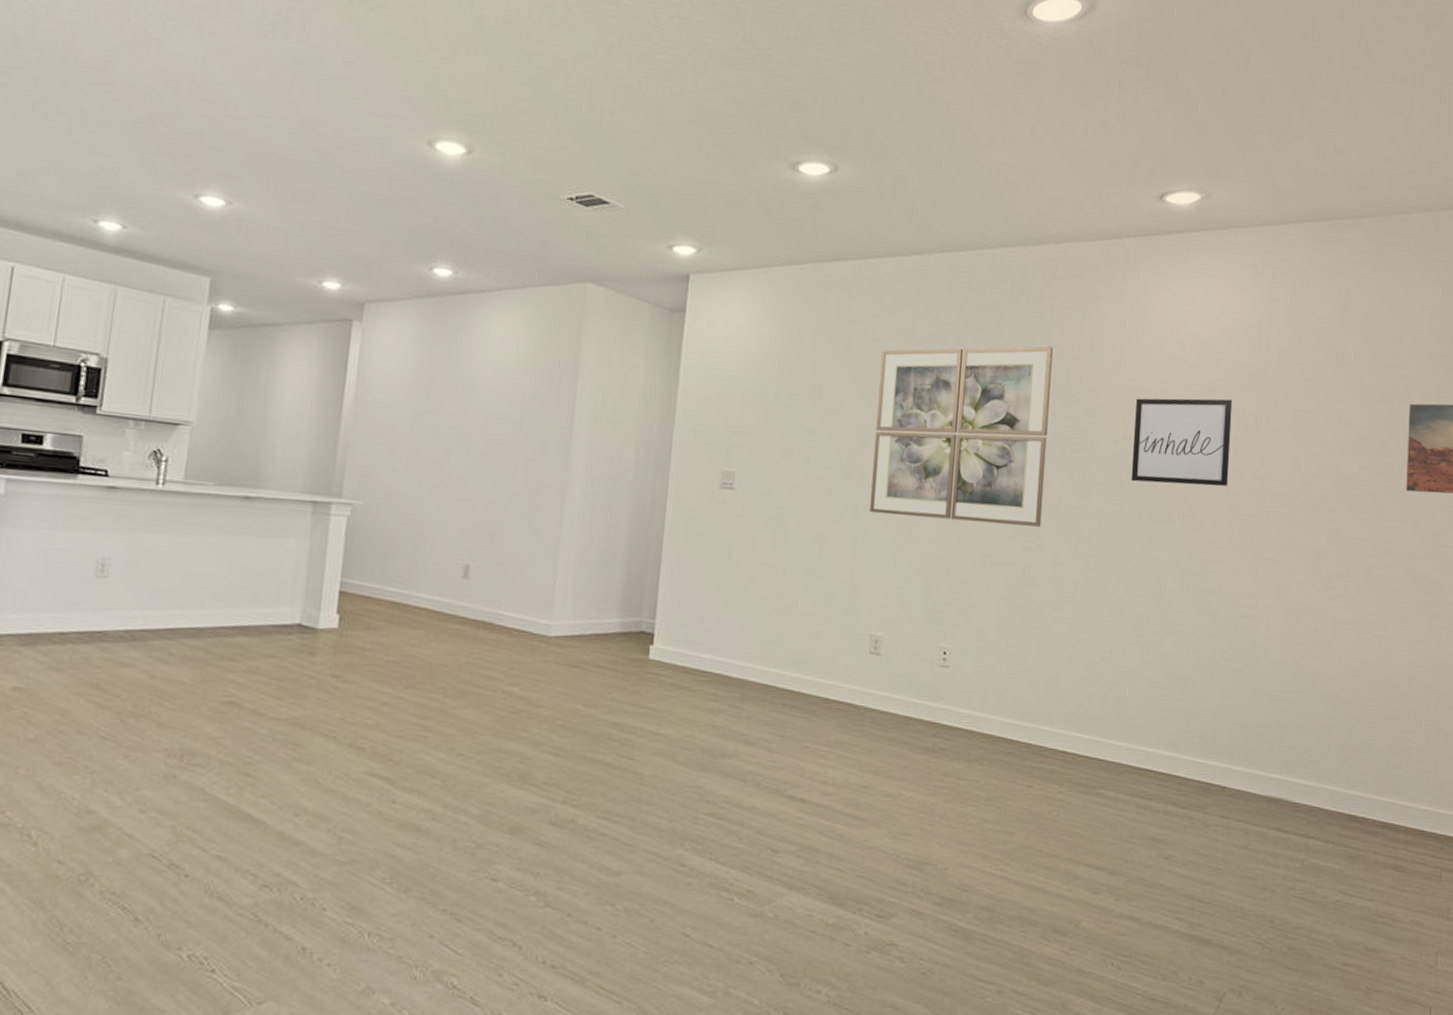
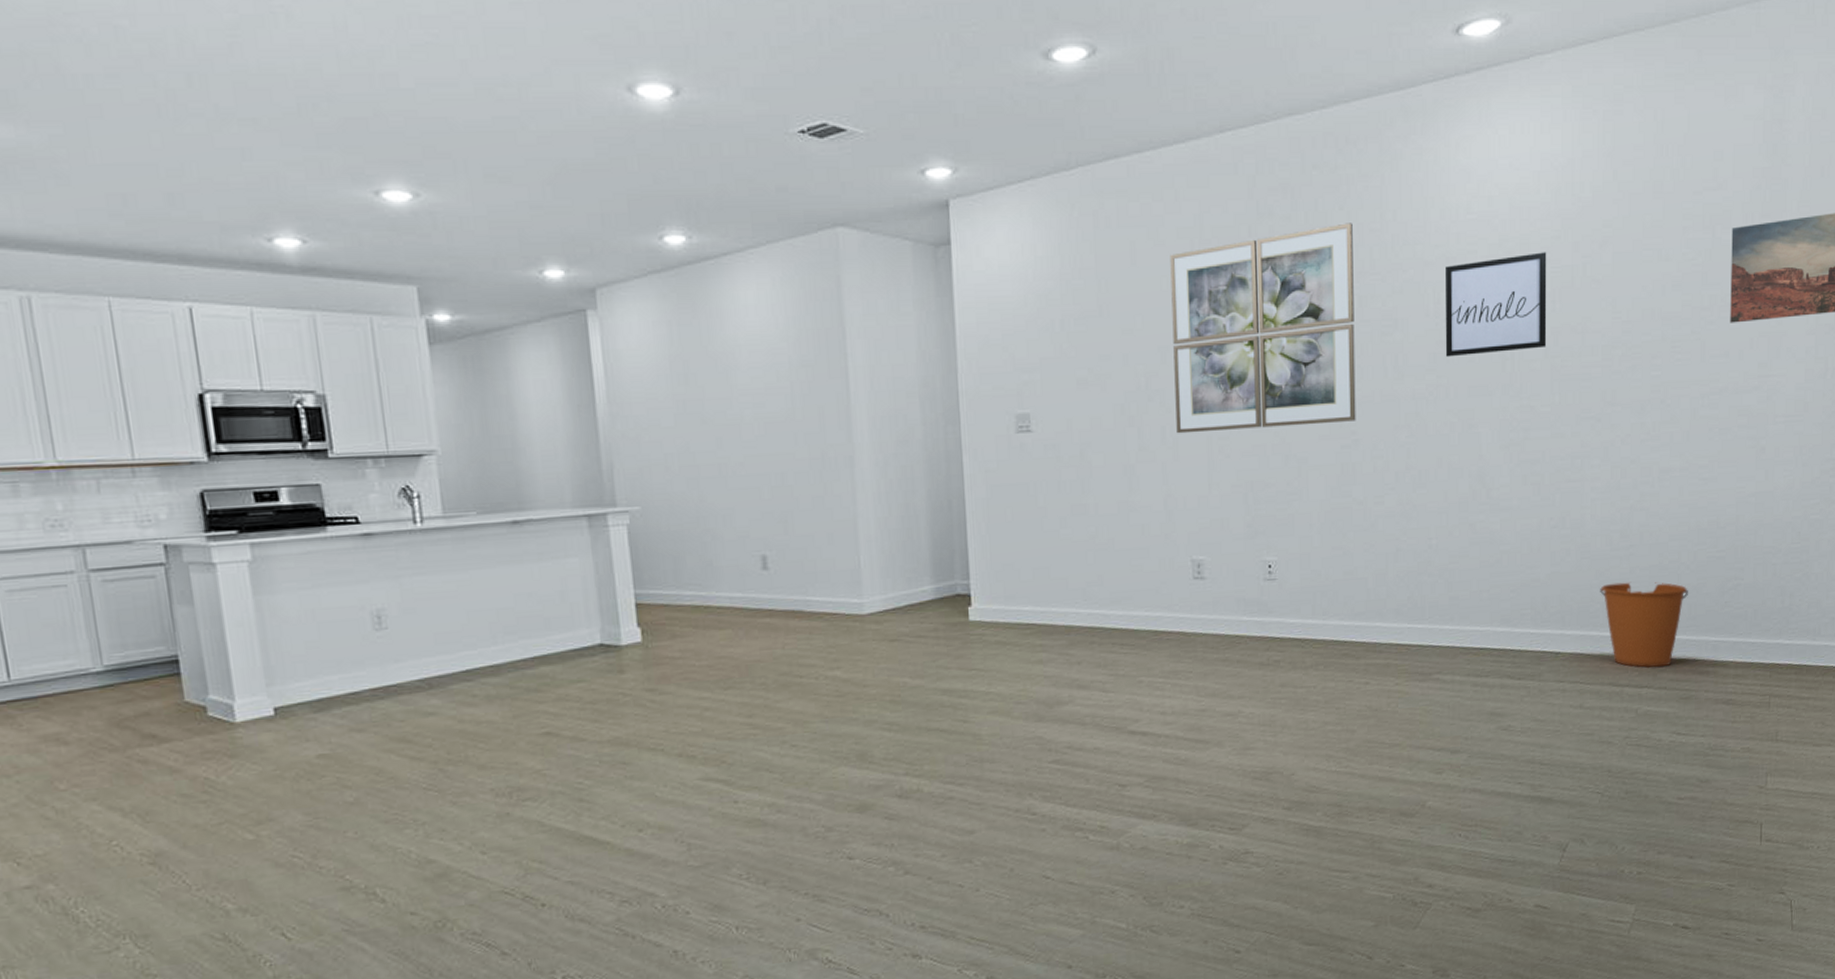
bucket: none [1270,725,1359,820] -> present [1600,582,1688,668]

